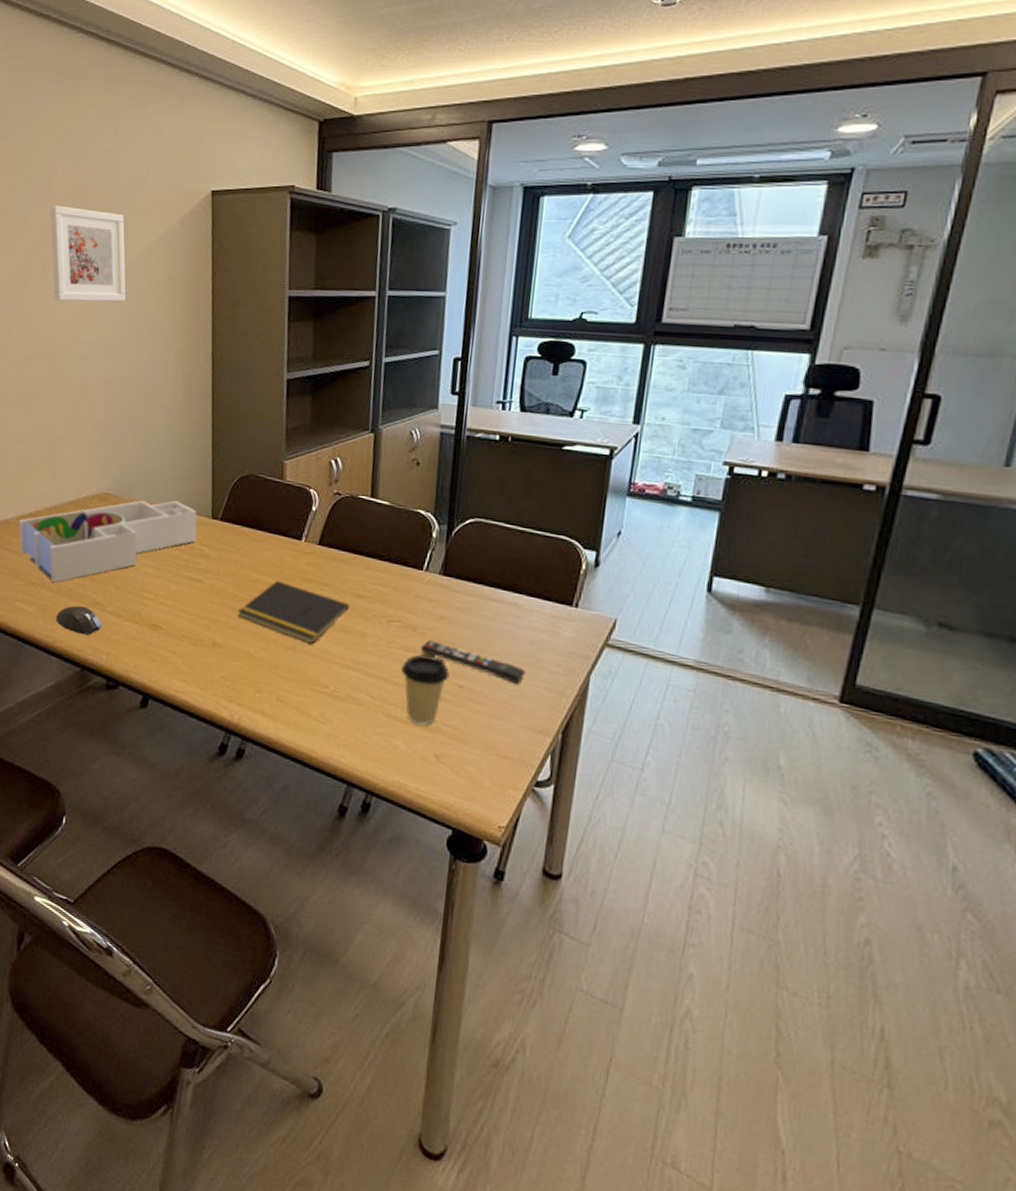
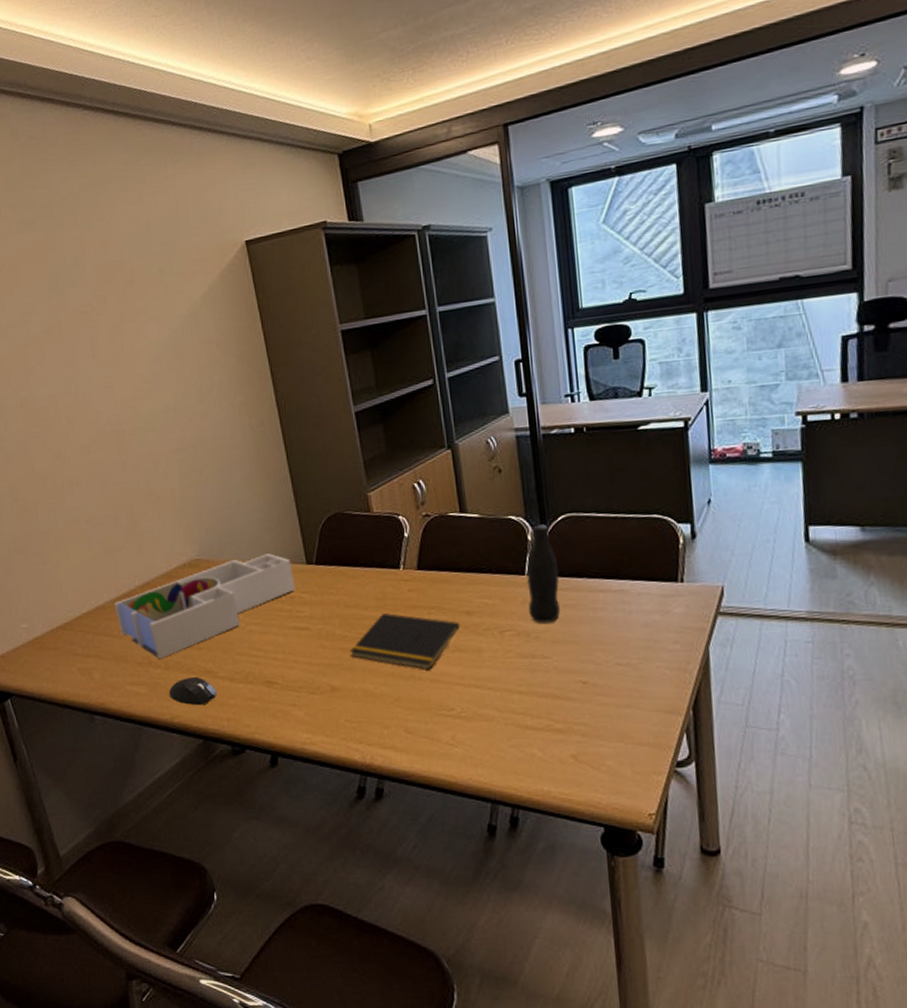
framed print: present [50,205,126,302] -> none [87,280,180,378]
coffee cup: present [400,654,450,726] -> none [522,658,571,729]
bottle: none [419,524,457,622] -> present [526,524,560,623]
remote control: present [420,639,526,685] -> none [537,642,646,670]

